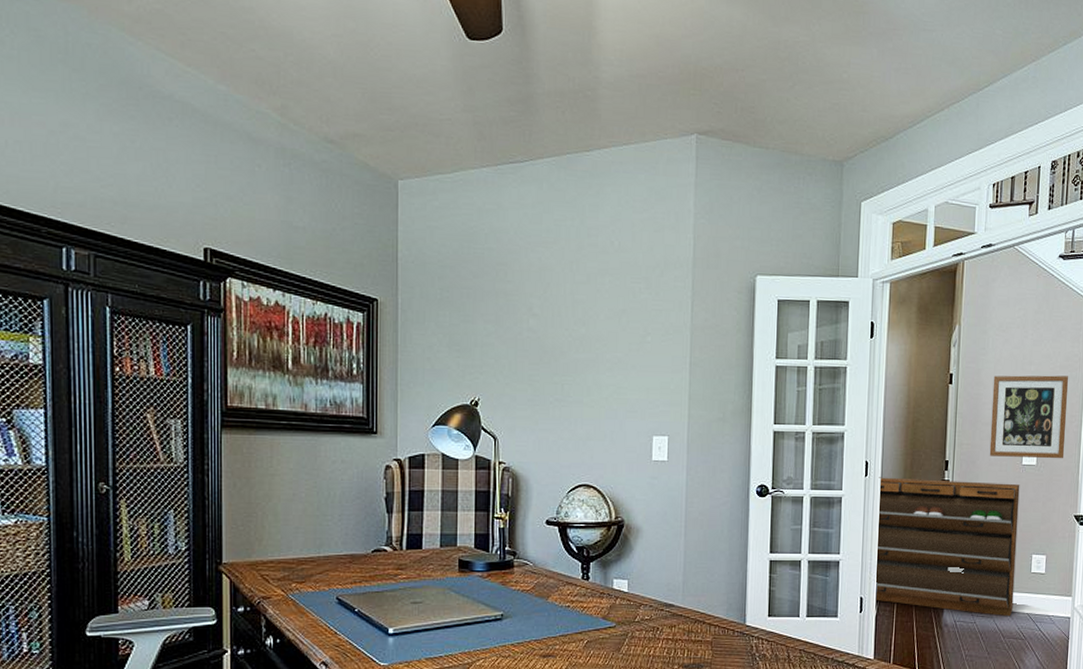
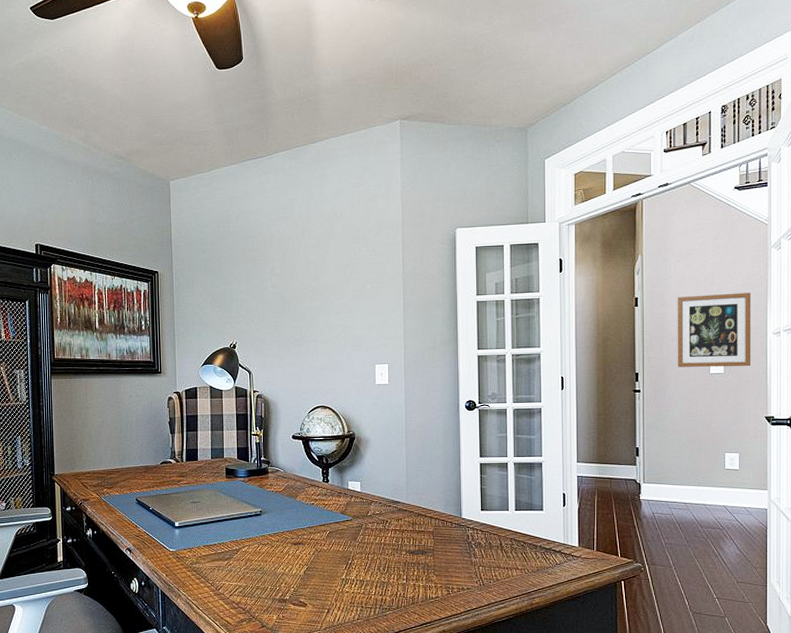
shoe rack: present [876,477,1020,617] -> none [574,389,709,509]

